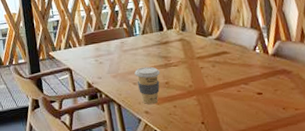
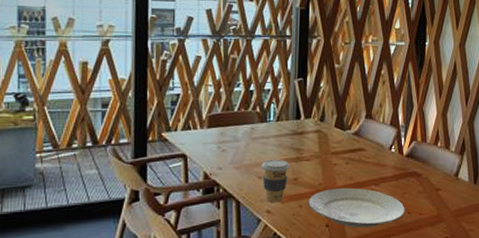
plate: none [181,87,280,124] -> present [307,187,405,228]

